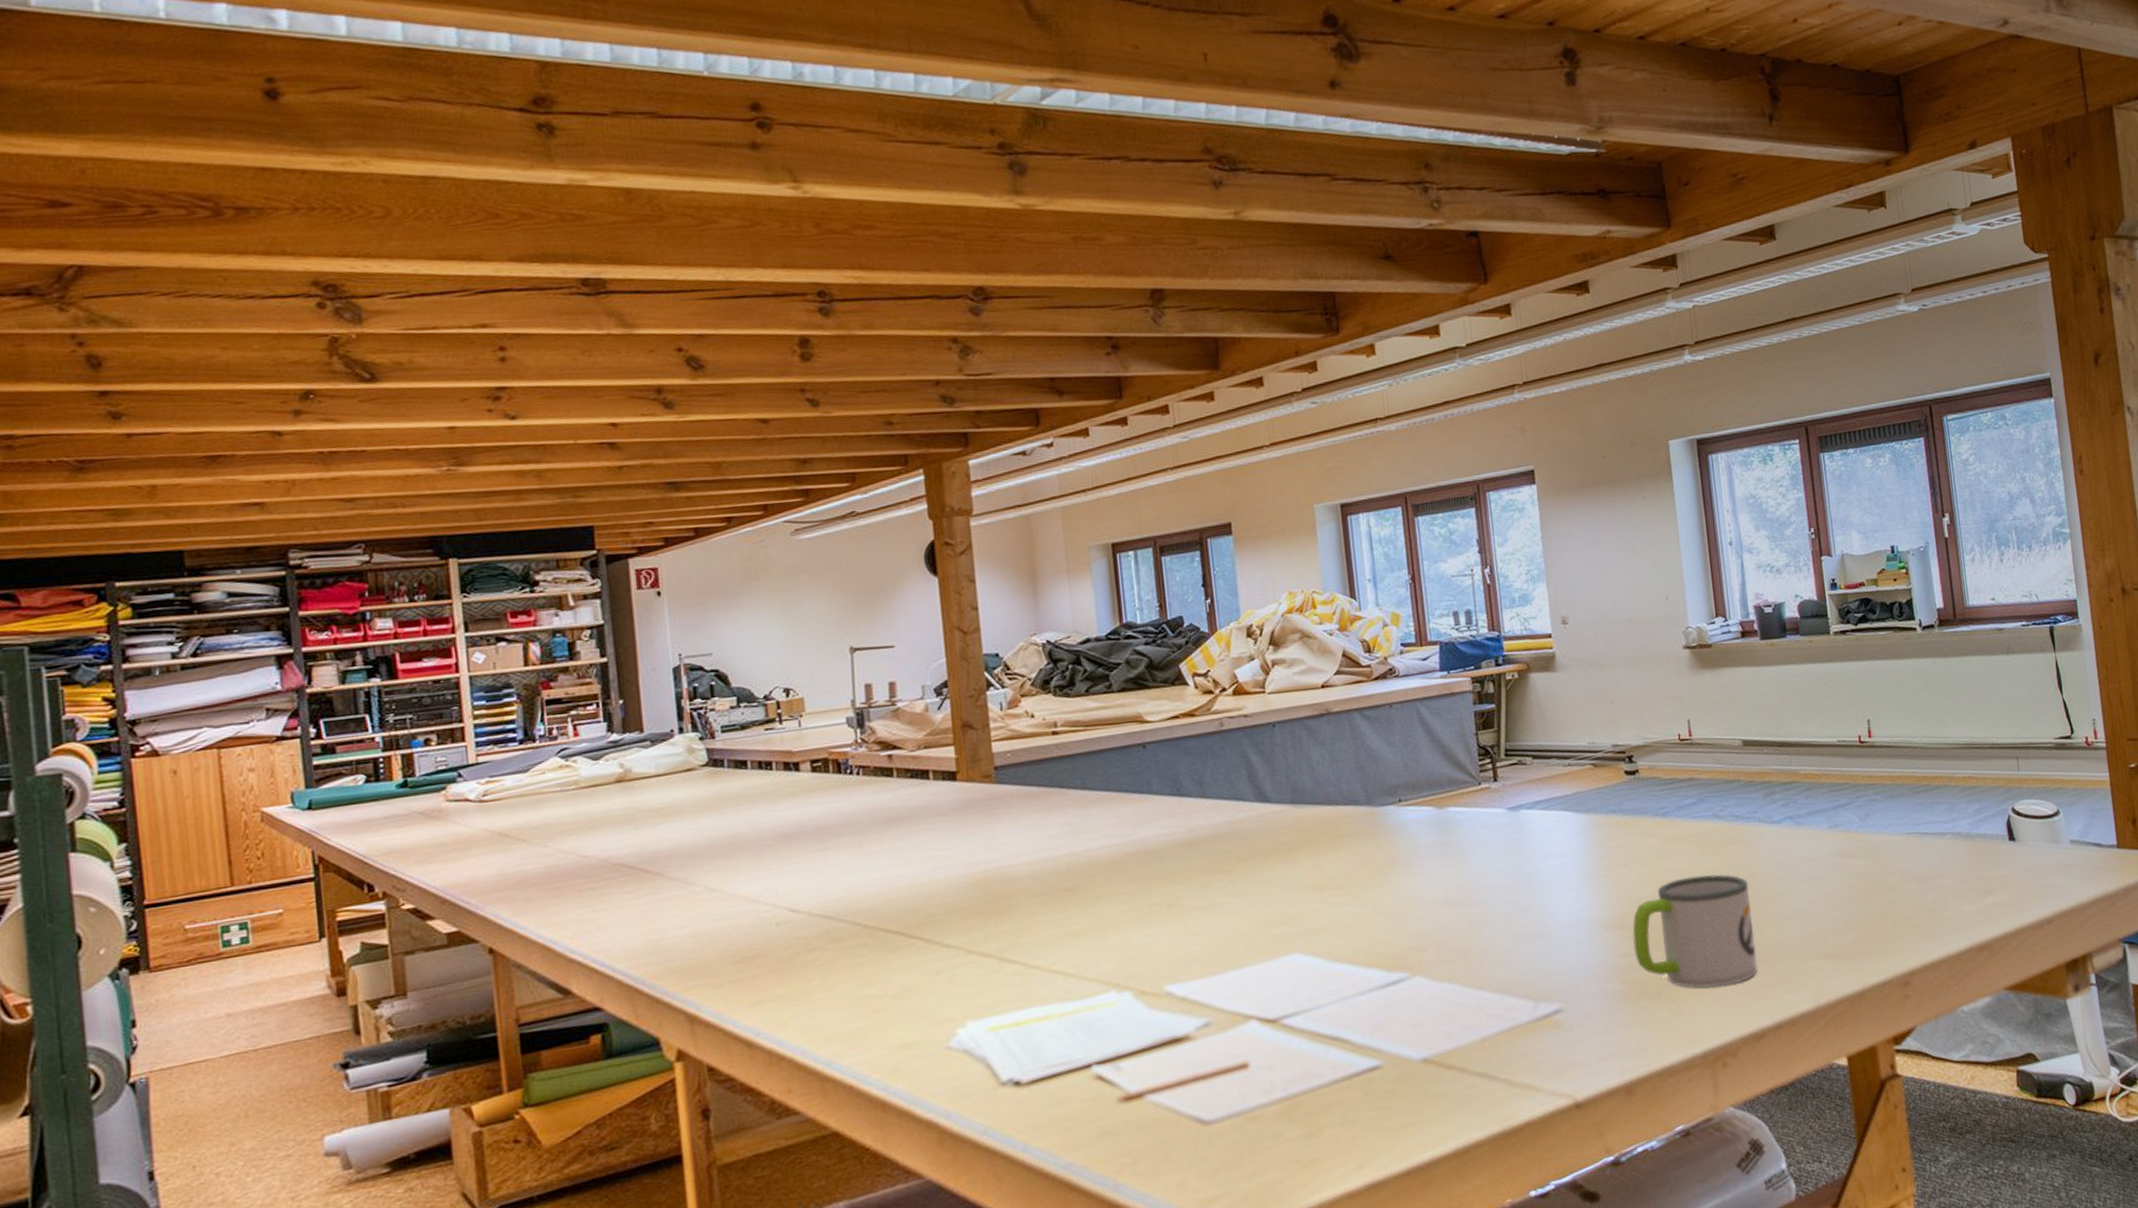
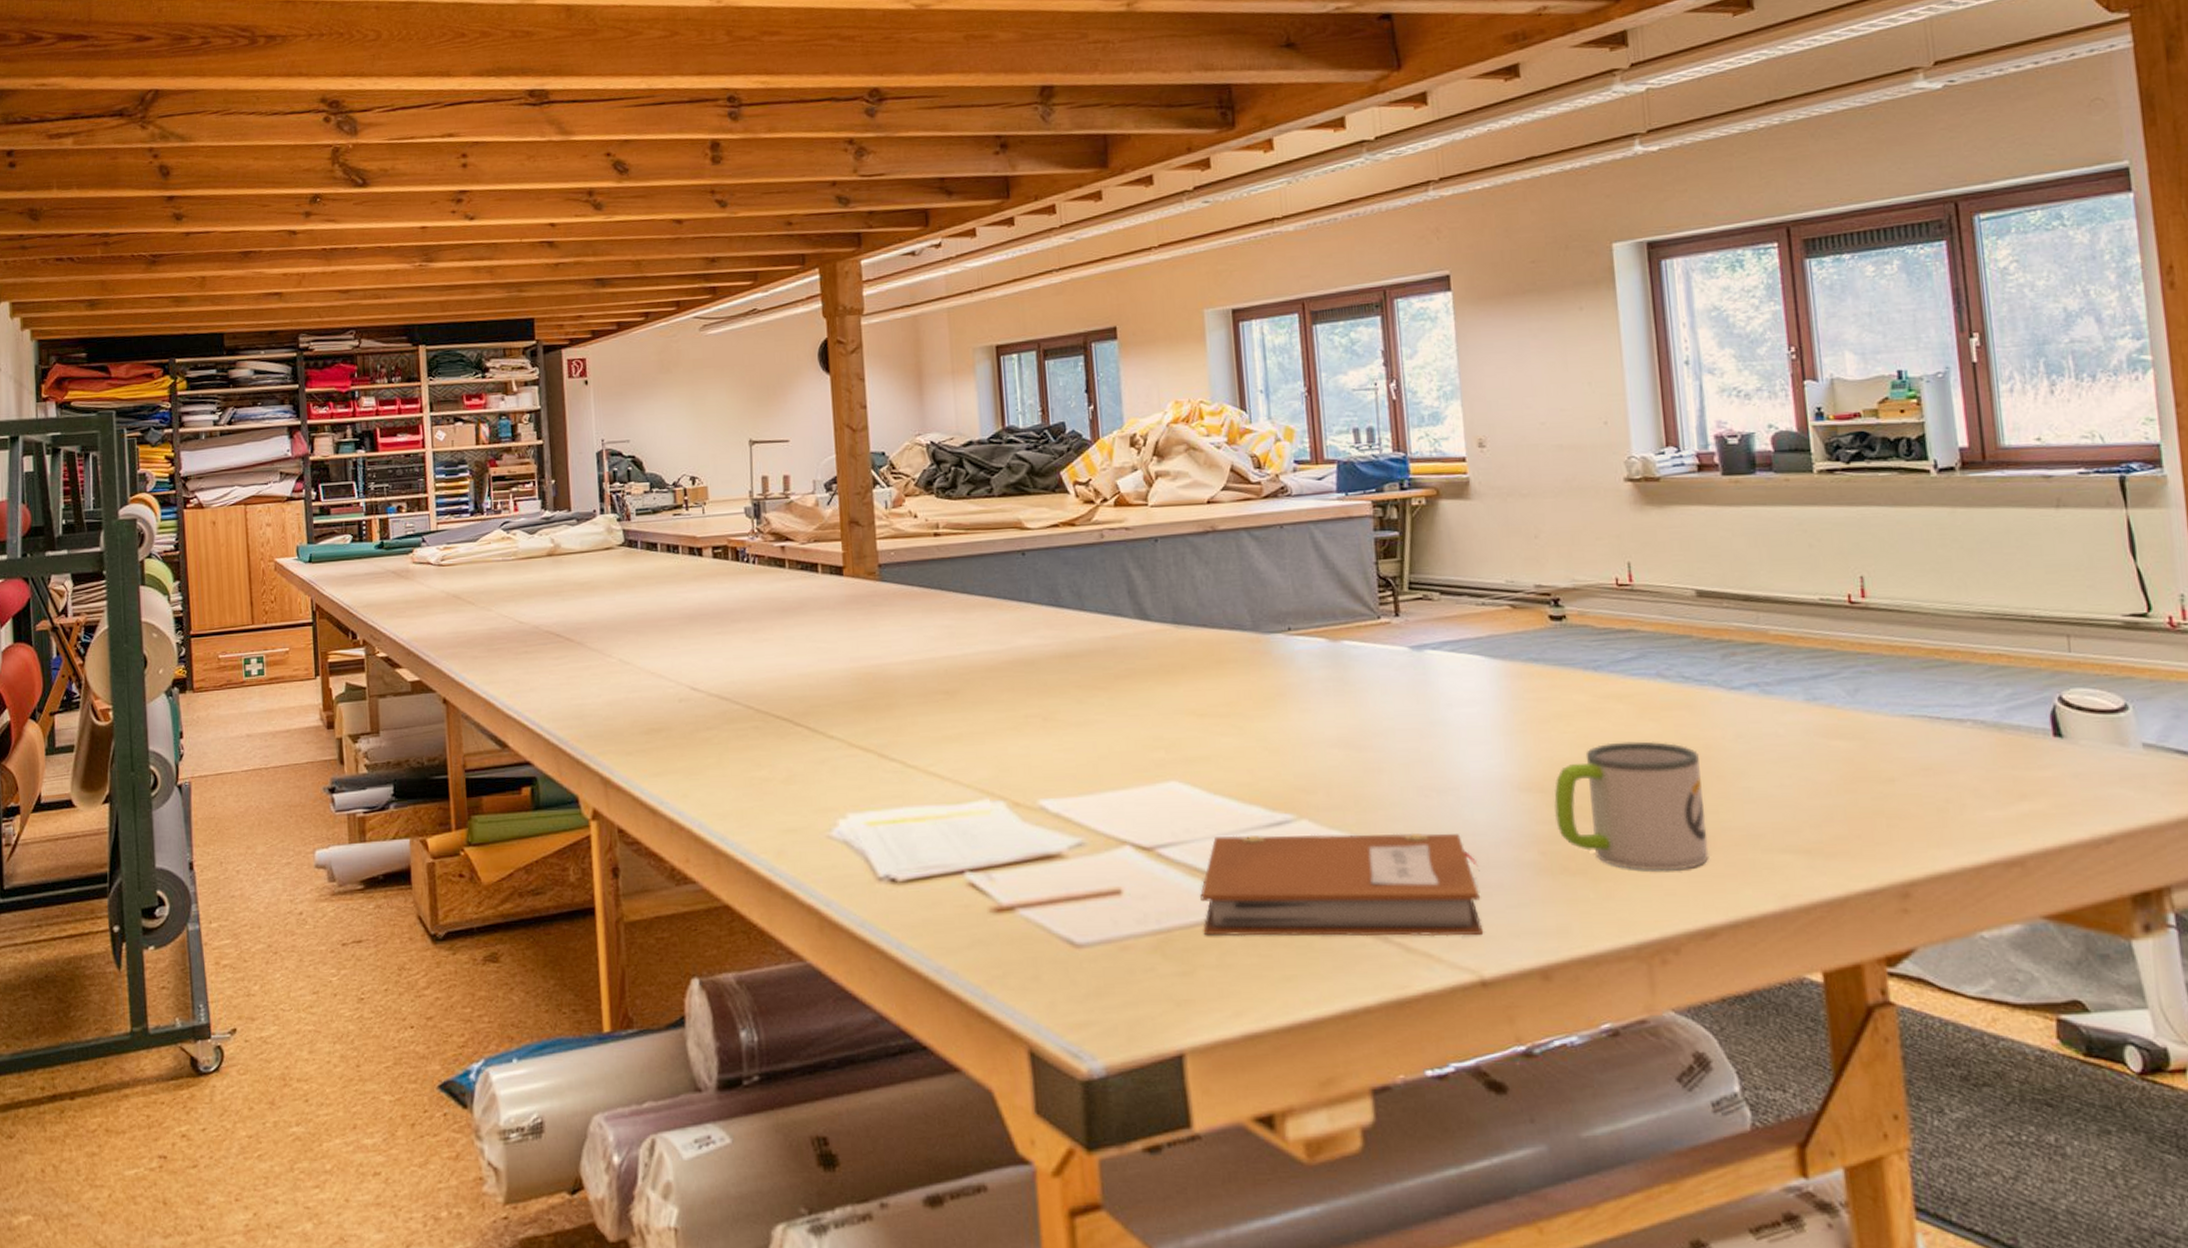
notebook: none [1323,974,1576,1096] -> present [1200,832,1483,937]

